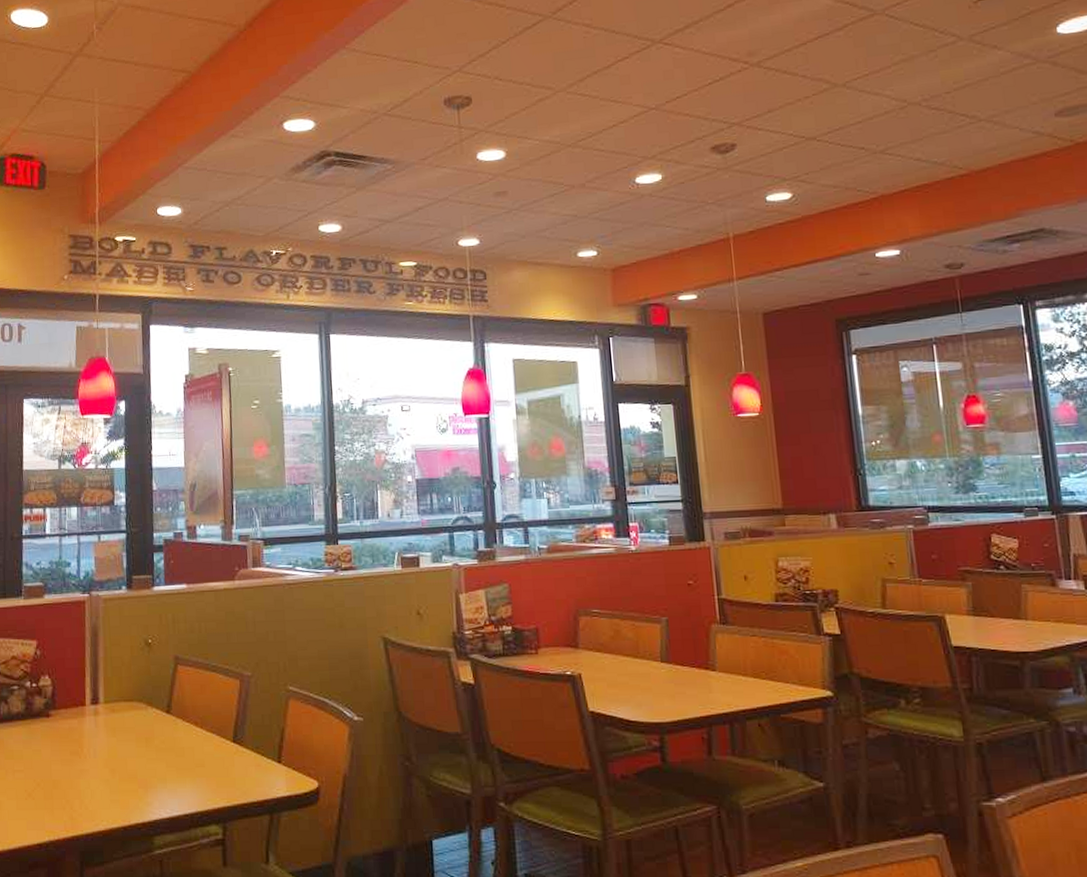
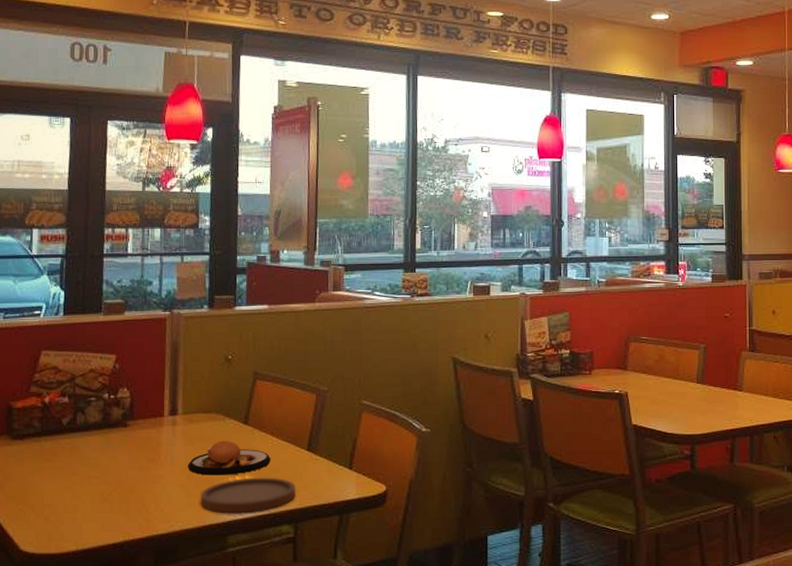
burger: none [110,731,196,770] -> present [187,440,271,475]
tray: none [124,771,223,812] -> present [200,477,296,514]

